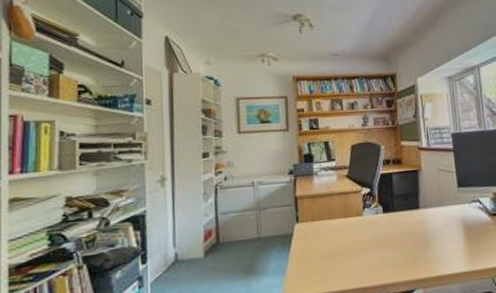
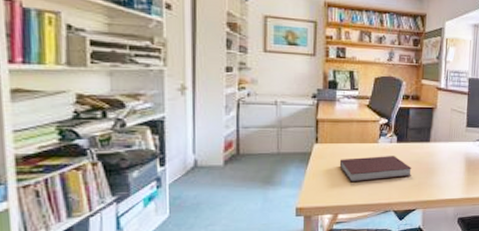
notebook: none [323,228,404,264] -> present [339,156,412,183]

